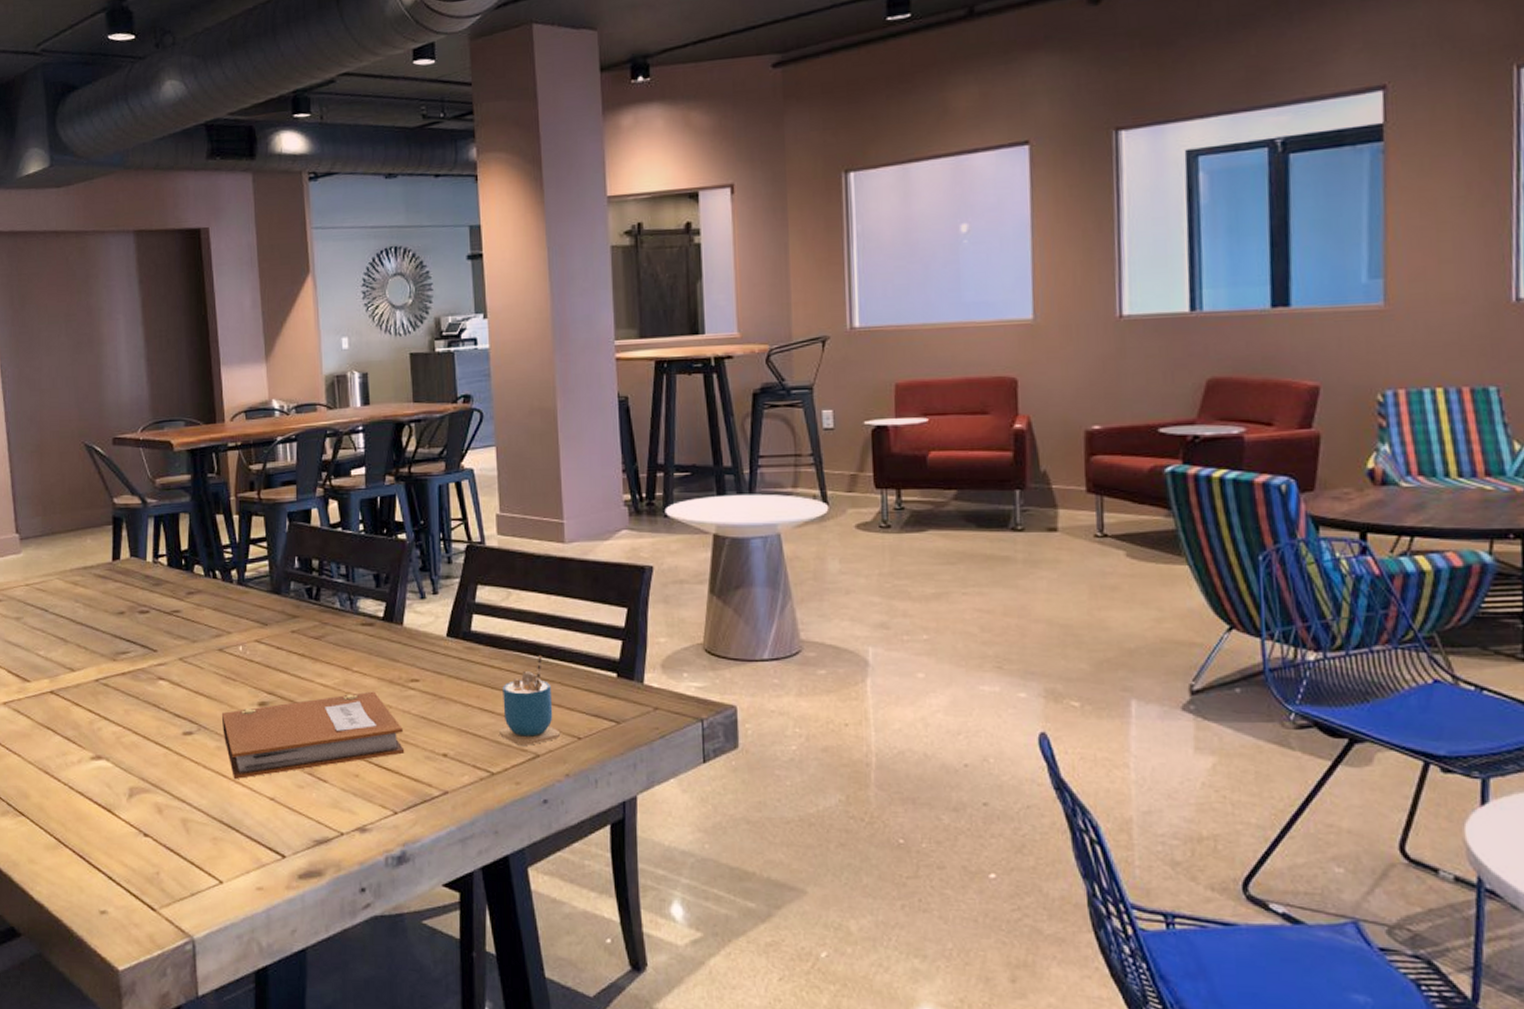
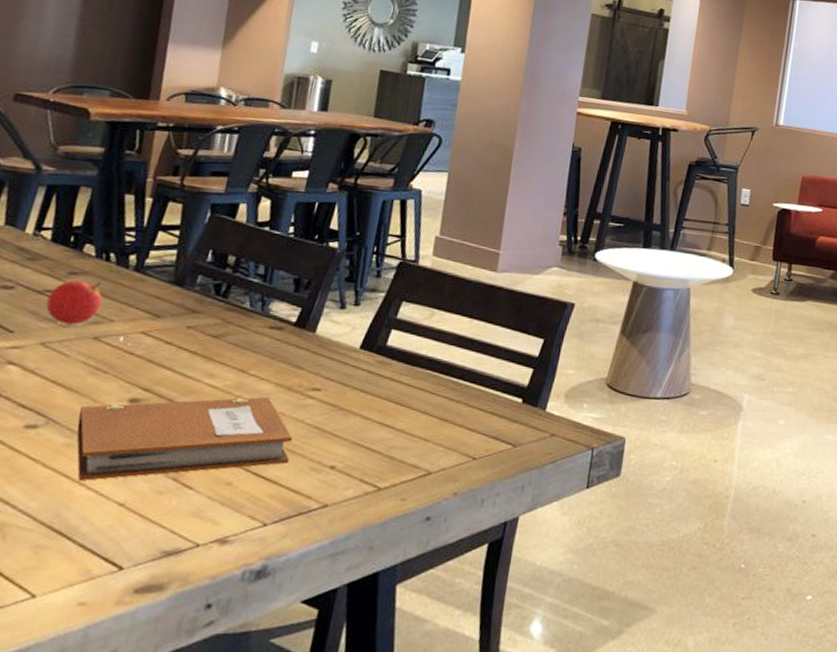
fruit: none [176,598,218,640] -> present [46,280,102,325]
cup: present [498,655,561,745] -> none [394,375,457,463]

